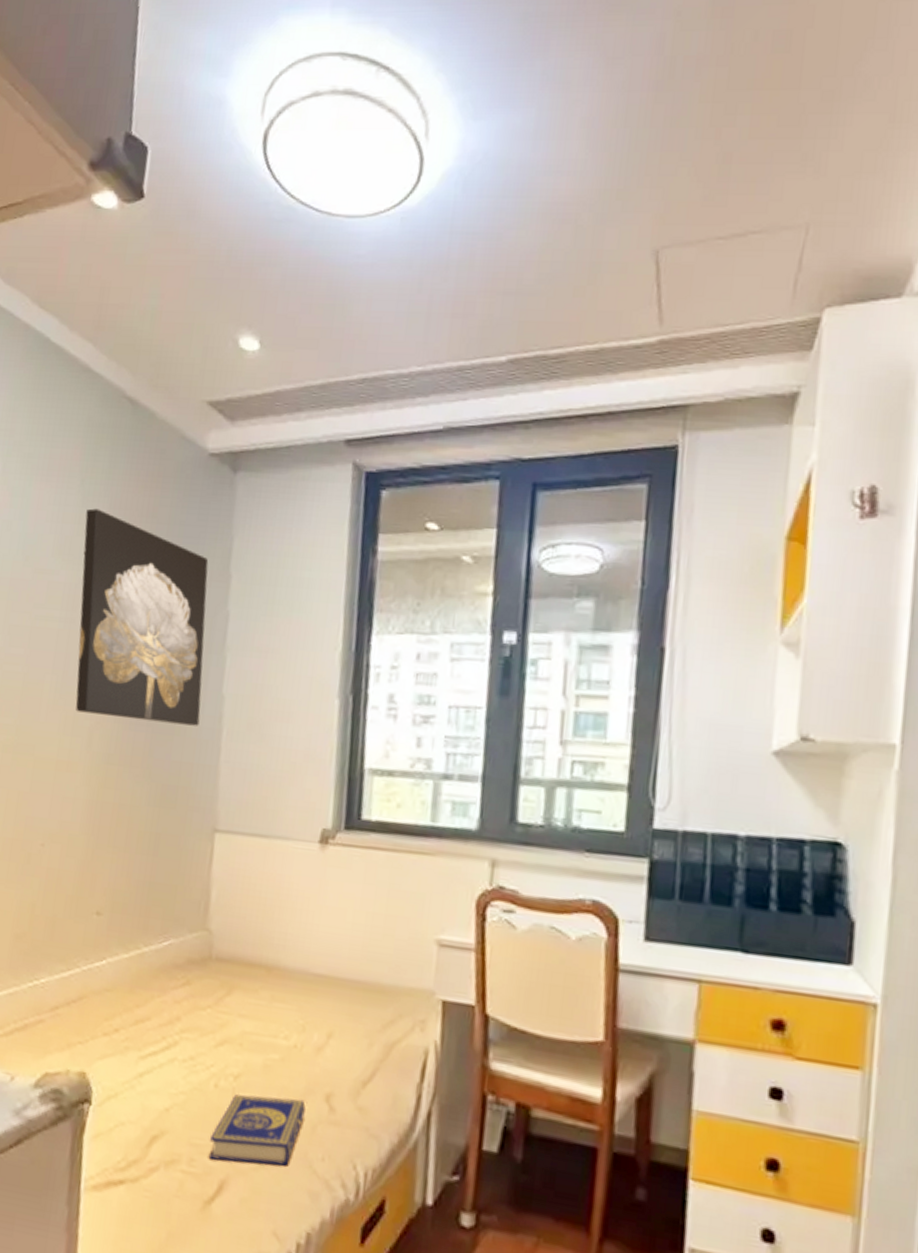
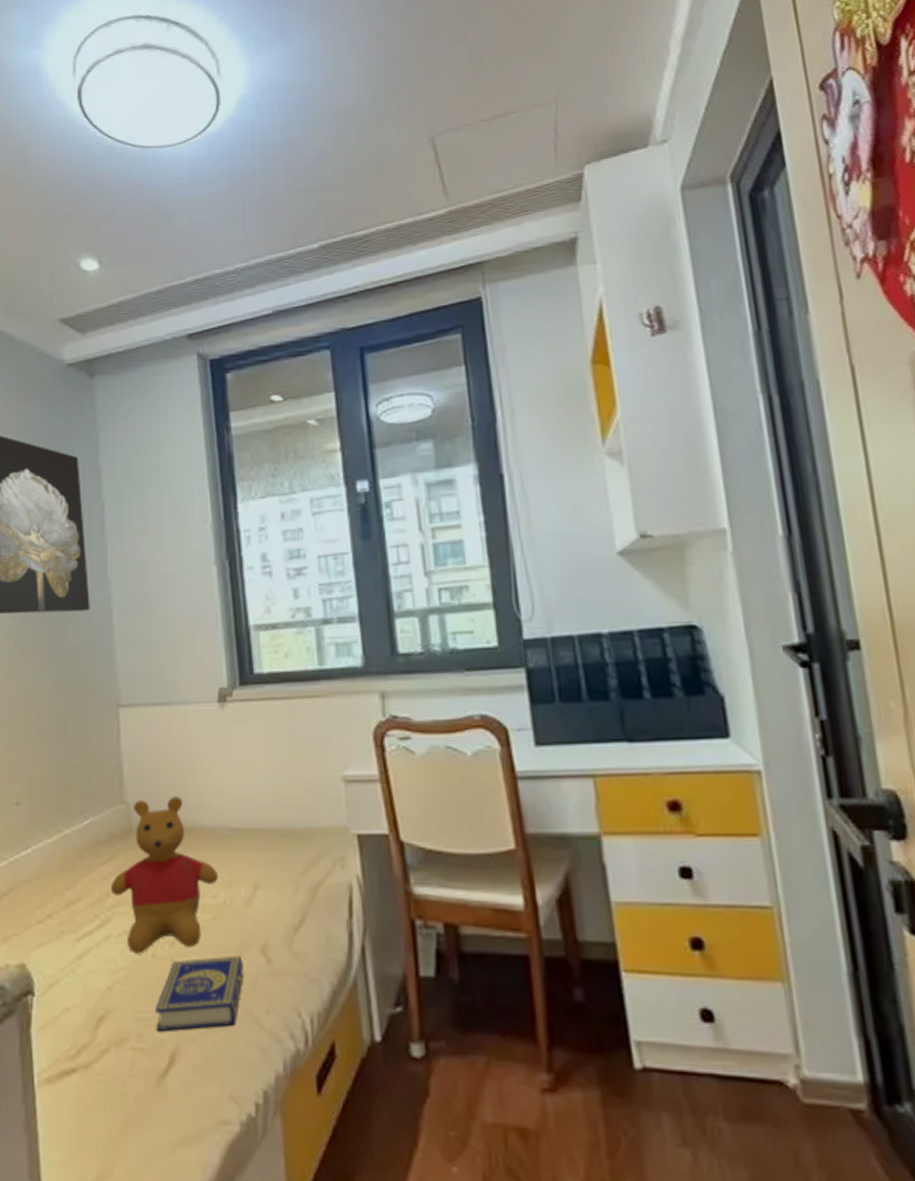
teddy bear: none [181,929,293,1085] -> present [110,796,218,954]

